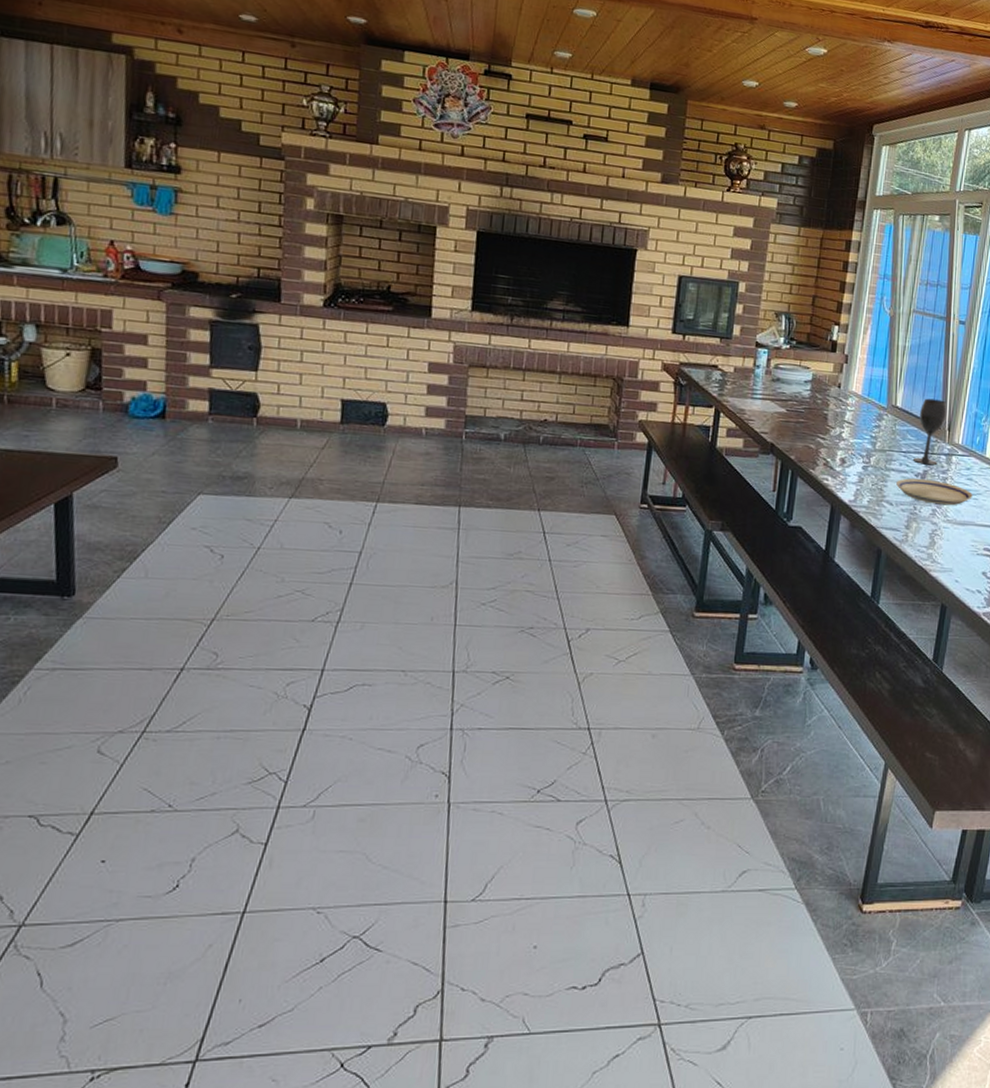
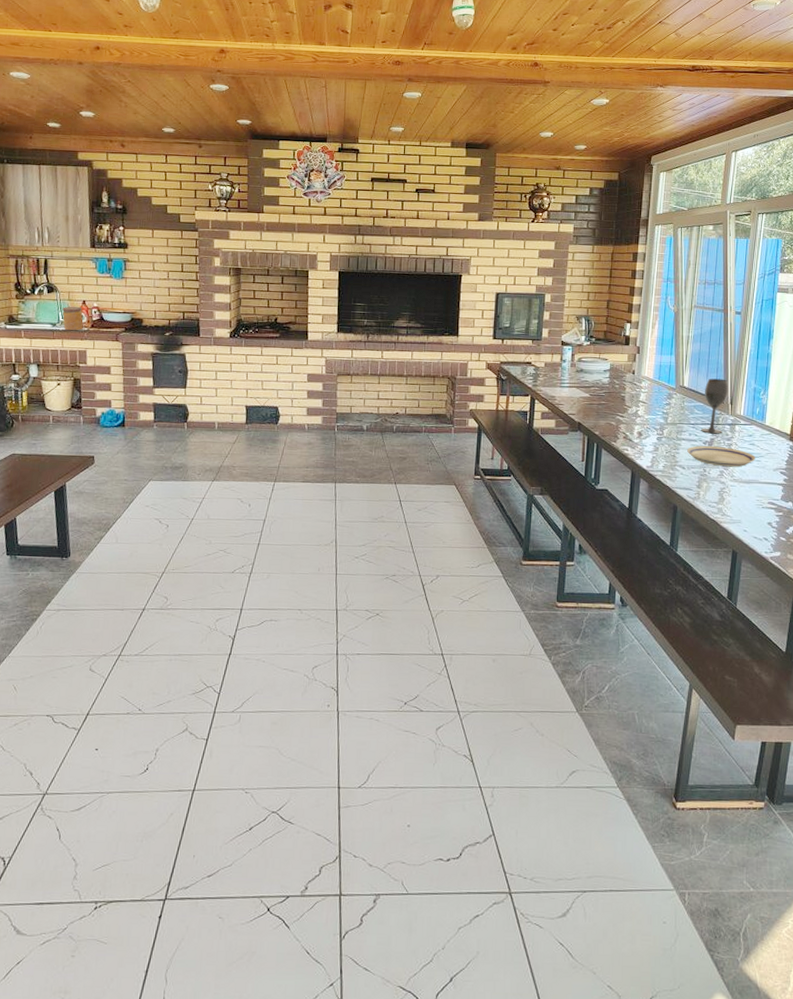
jar: none [78,246,110,282] -> present [62,306,84,331]

